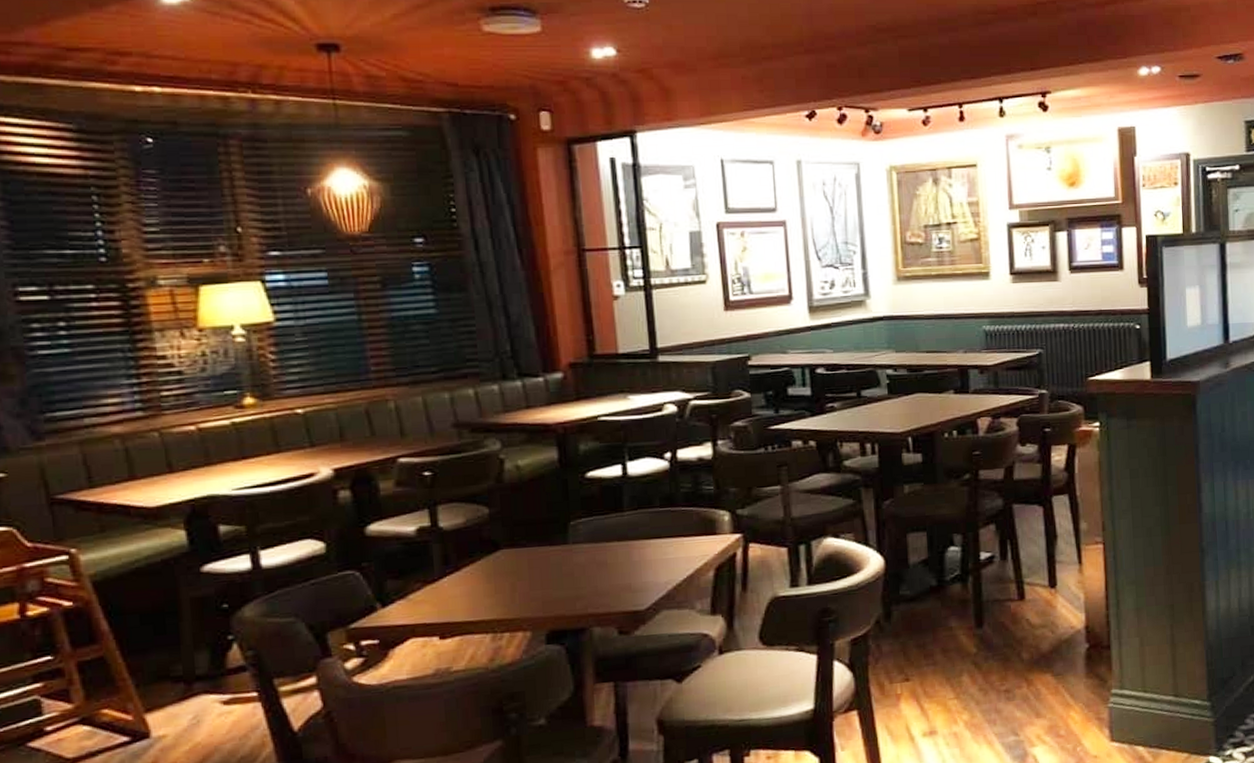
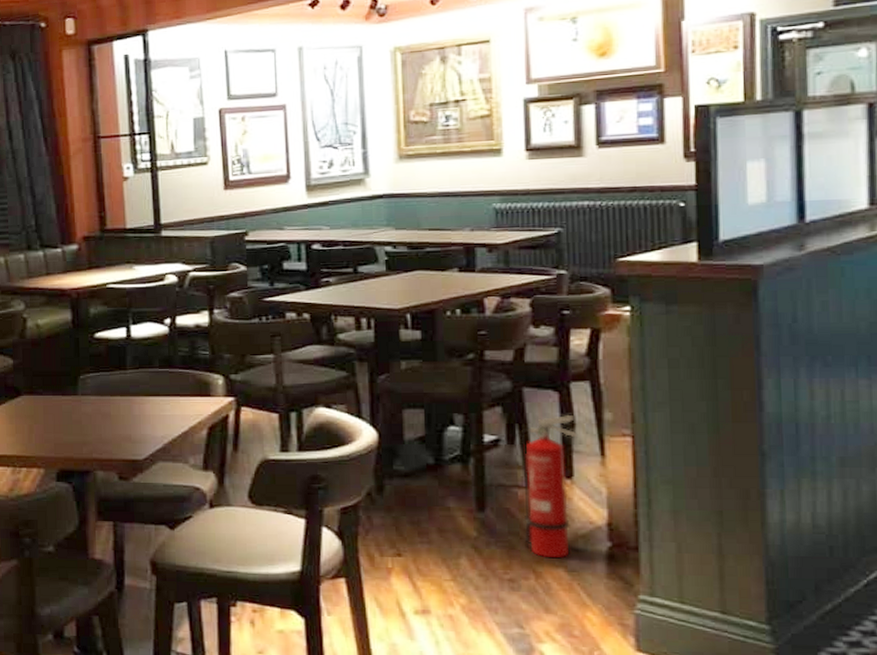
fire extinguisher: none [1010,527,1060,666] -> present [519,414,579,559]

